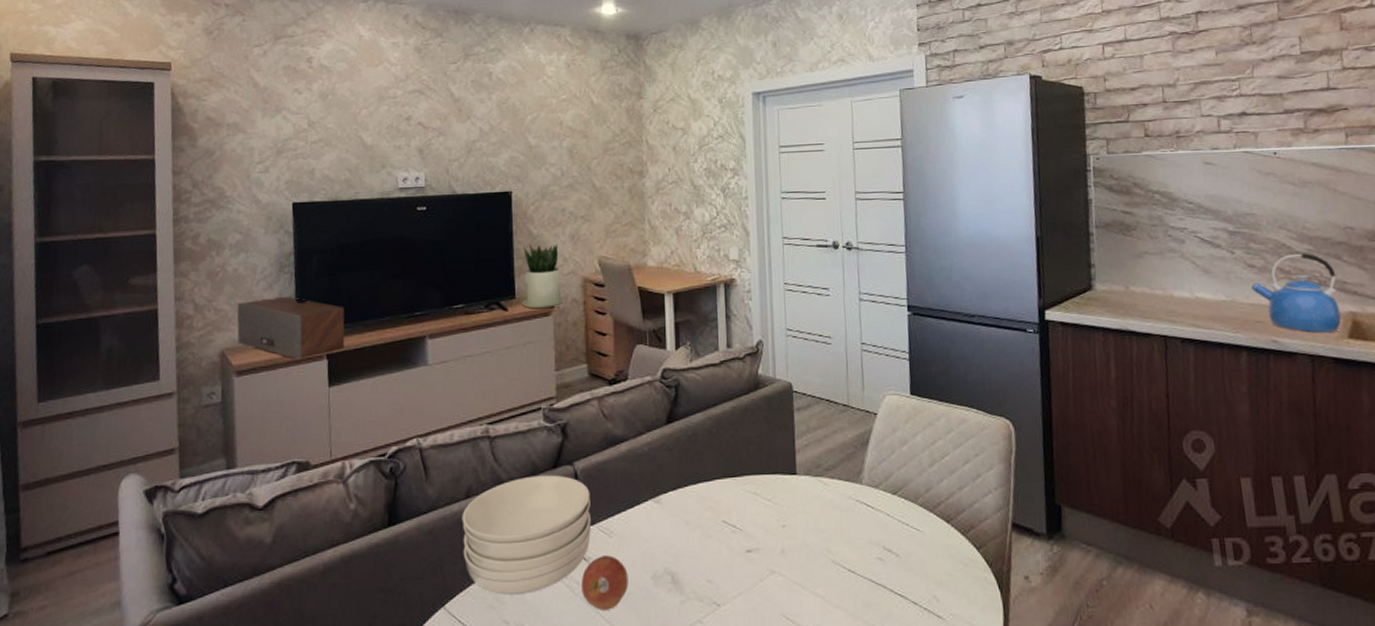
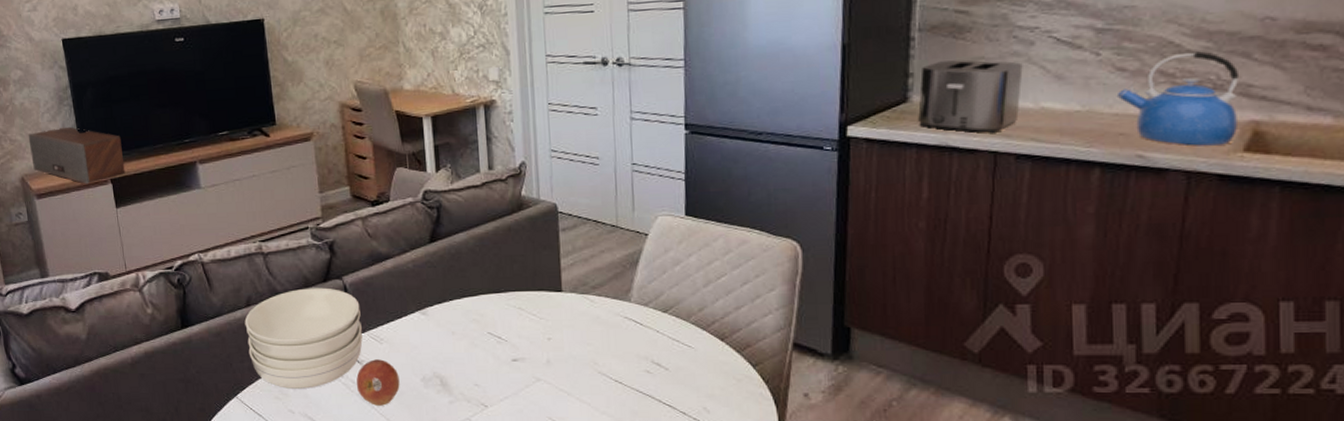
planter: present [521,243,565,309] -> none [279,69,323,135]
toaster: none [1100,254,1180,319] -> present [918,59,1023,133]

